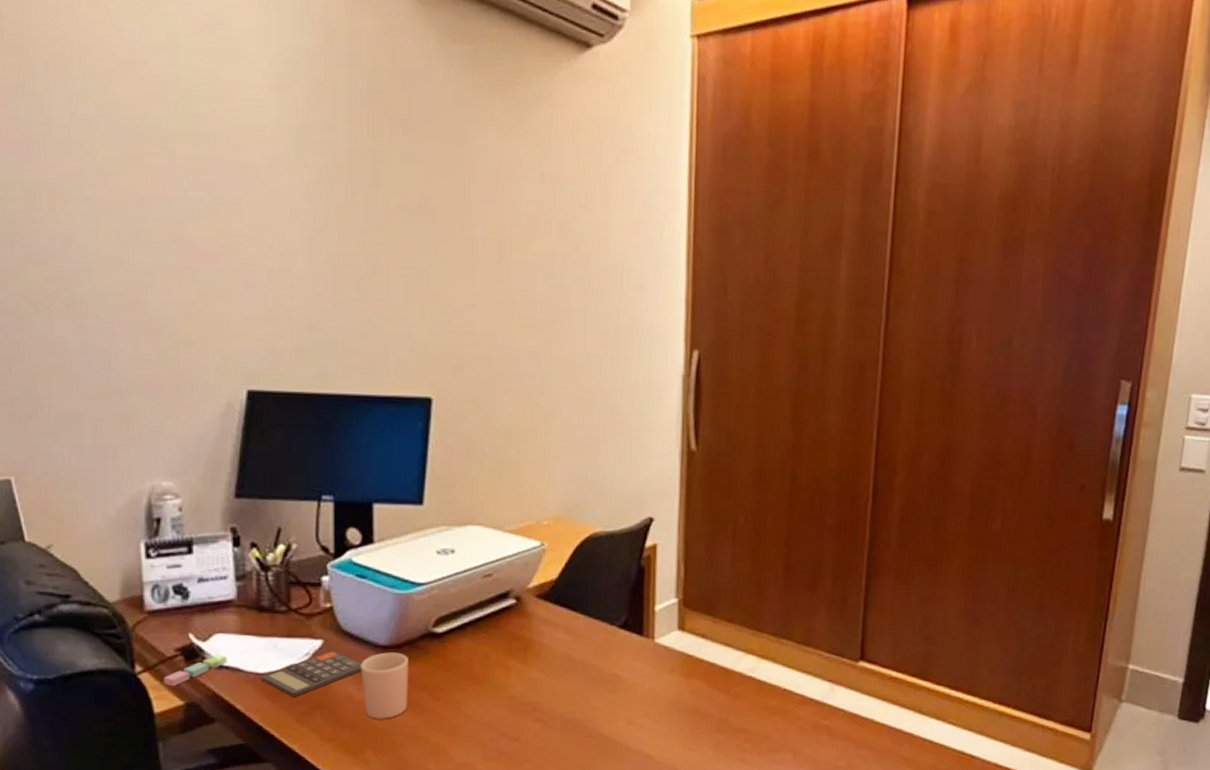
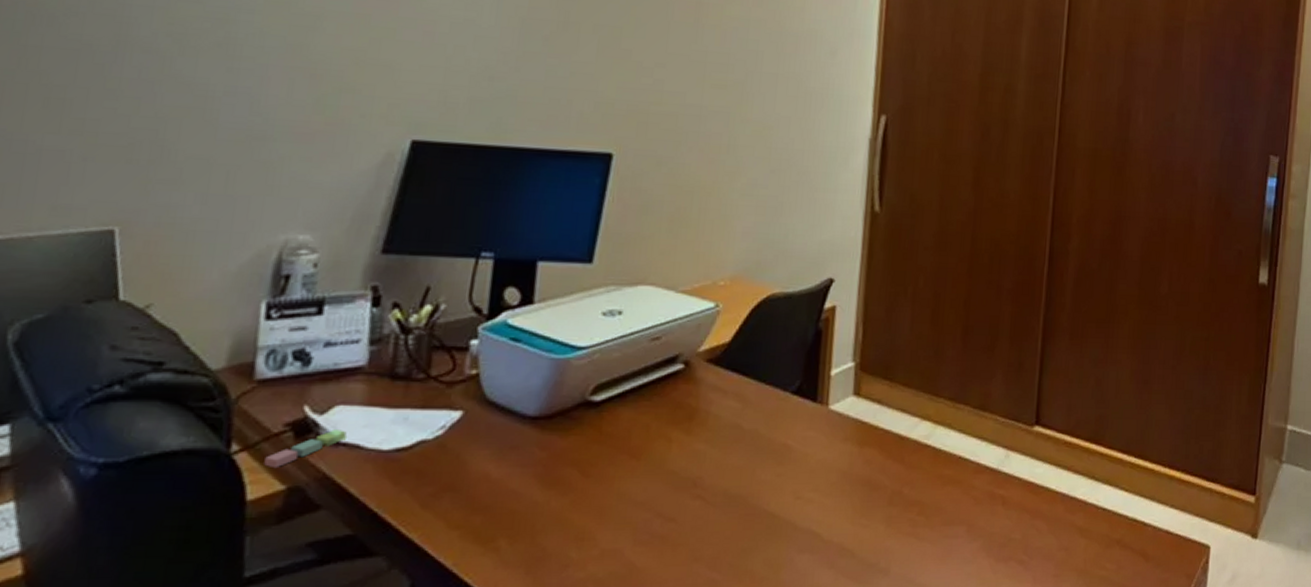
calculator: present [261,650,361,698] -> none [384,422,505,478]
mug: present [360,652,409,720] -> none [502,424,559,502]

